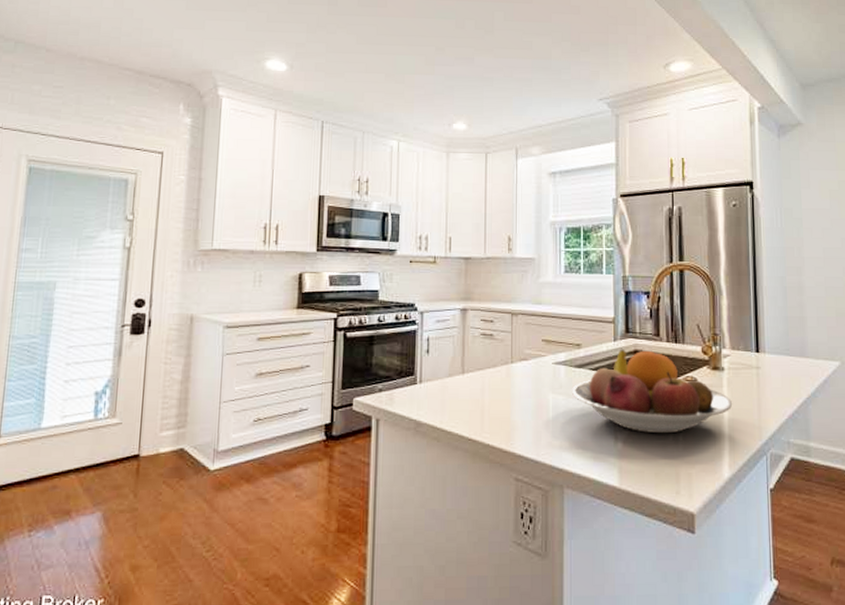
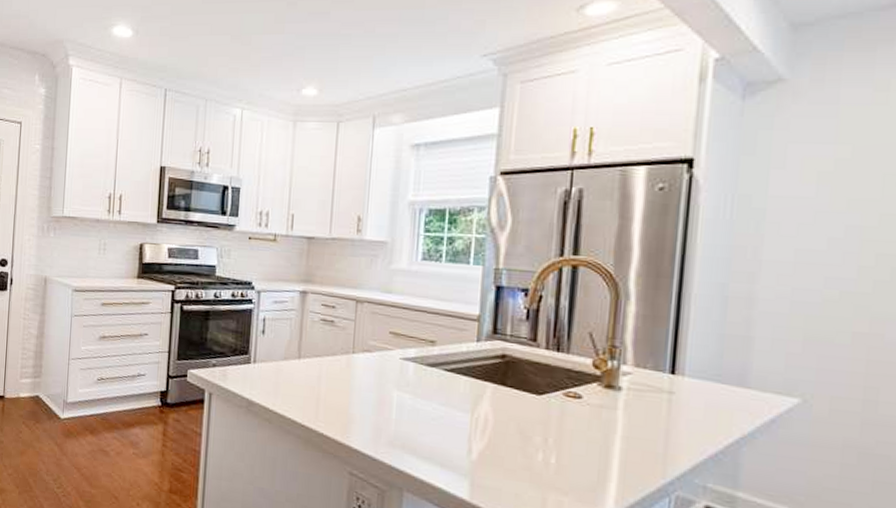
fruit bowl: present [572,349,733,434] -> none [421,351,629,454]

